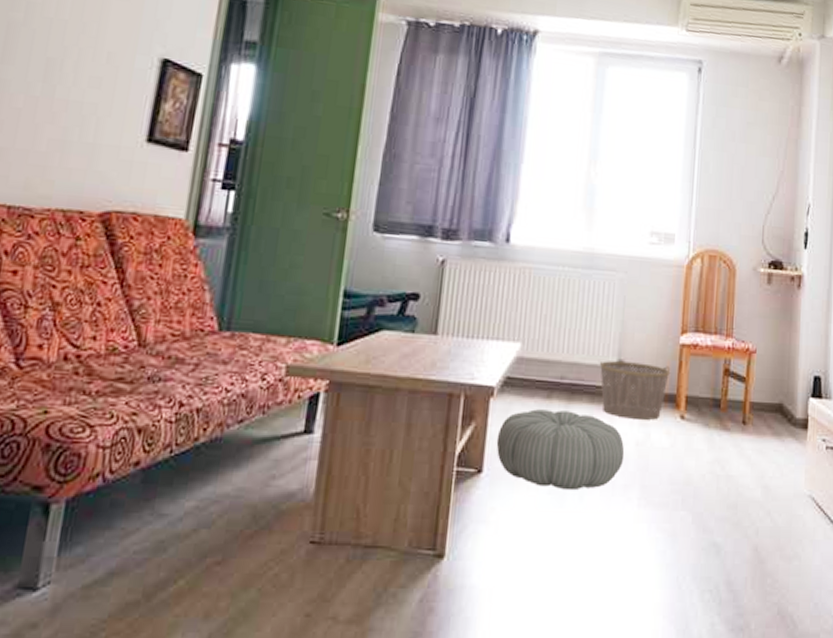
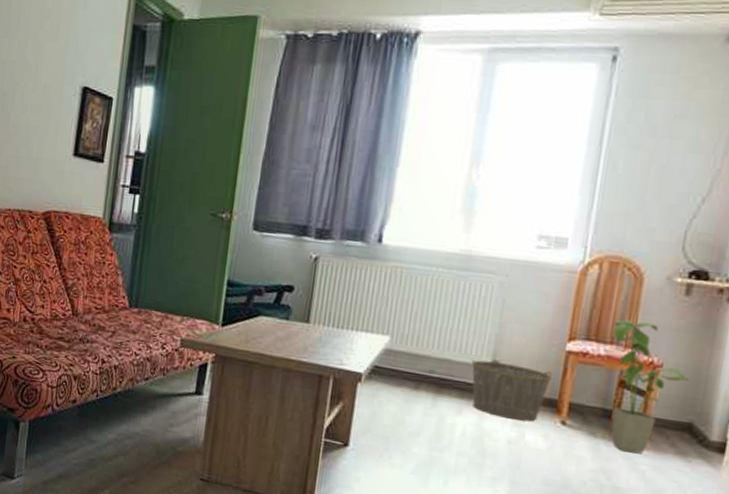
pouf: present [496,409,625,489] -> none [362,397,495,476]
house plant: none [716,309,776,440] -> present [611,319,689,454]

